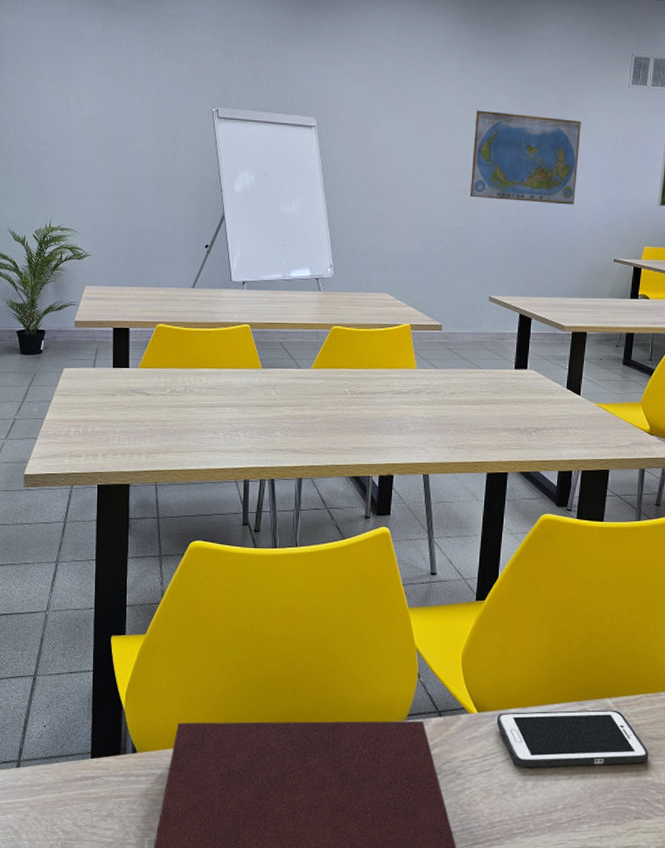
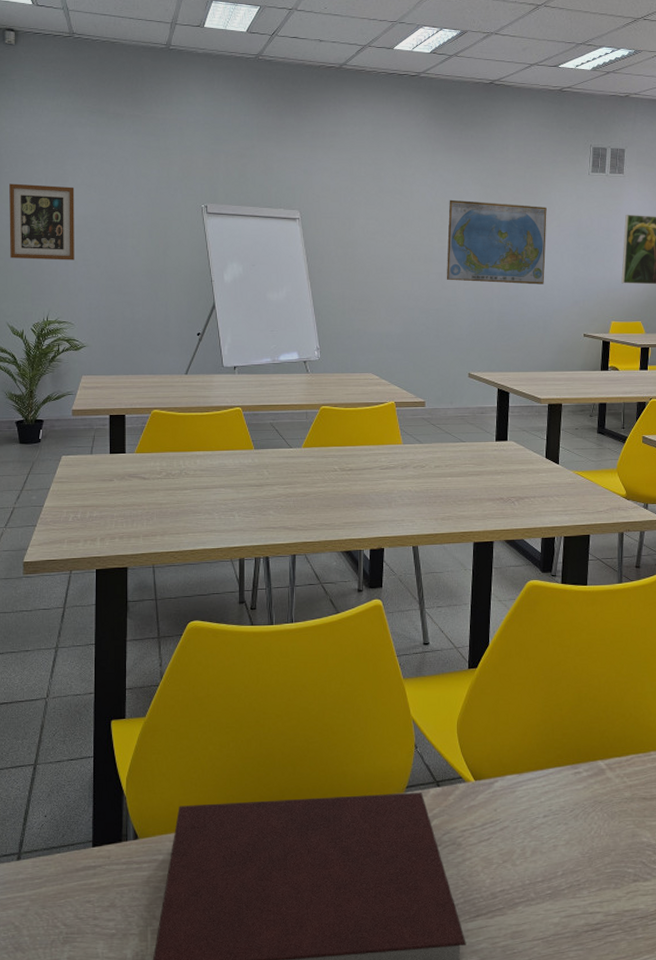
wall art: none [11,80,79,164] -> present [9,183,75,260]
cell phone: present [496,710,649,768] -> none [493,772,643,835]

